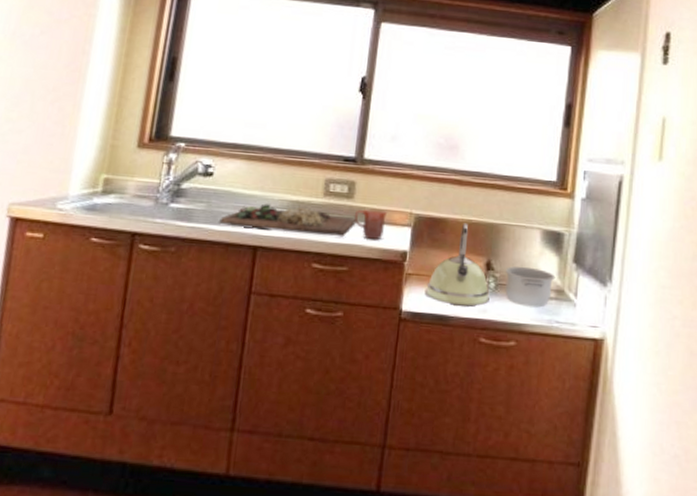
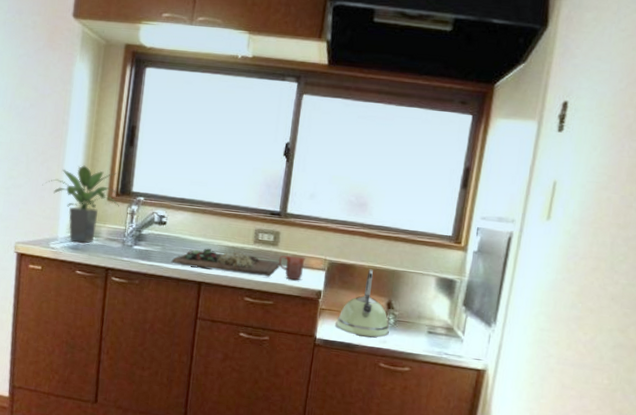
potted plant: none [50,105,153,203] -> present [42,165,119,244]
cooking pot: present [505,266,556,308] -> none [402,306,447,342]

